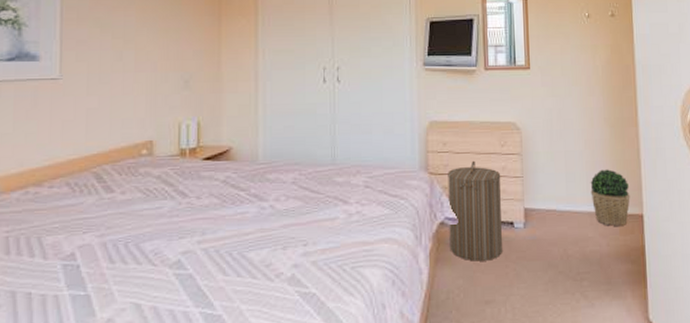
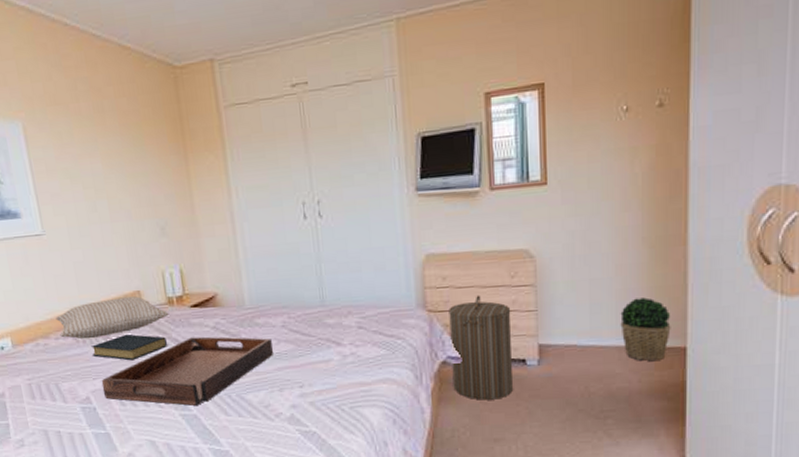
pillow: none [54,146,180,189] -> present [55,296,169,339]
hardback book: none [88,184,172,214] -> present [91,333,167,361]
serving tray: none [91,190,280,264] -> present [101,336,273,406]

